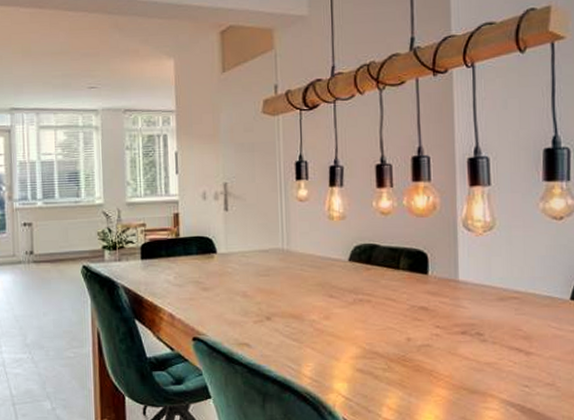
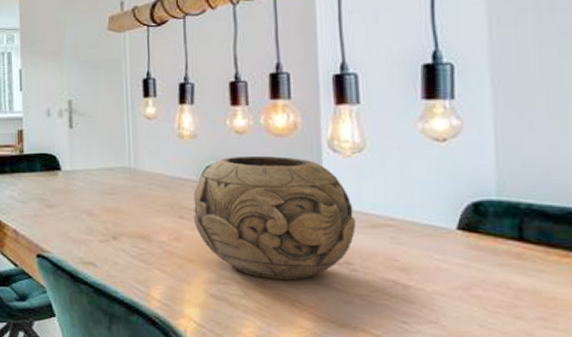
decorative bowl: none [342,235,486,352] -> present [193,155,356,280]

